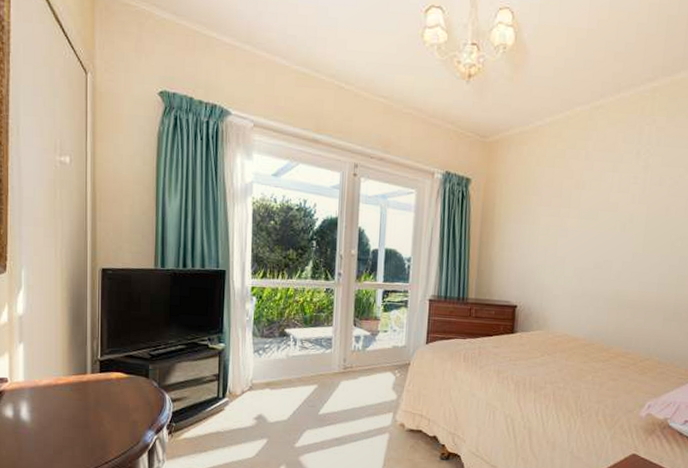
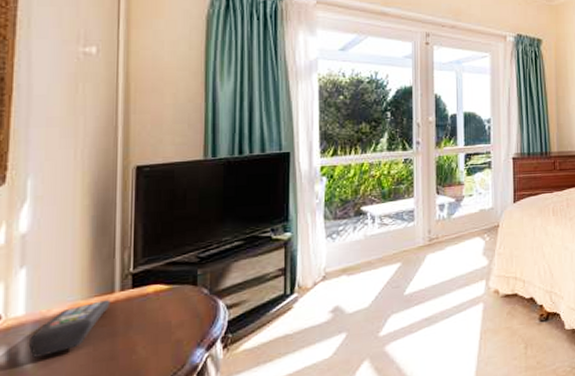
remote control: none [28,379,84,417] -> present [29,300,111,358]

